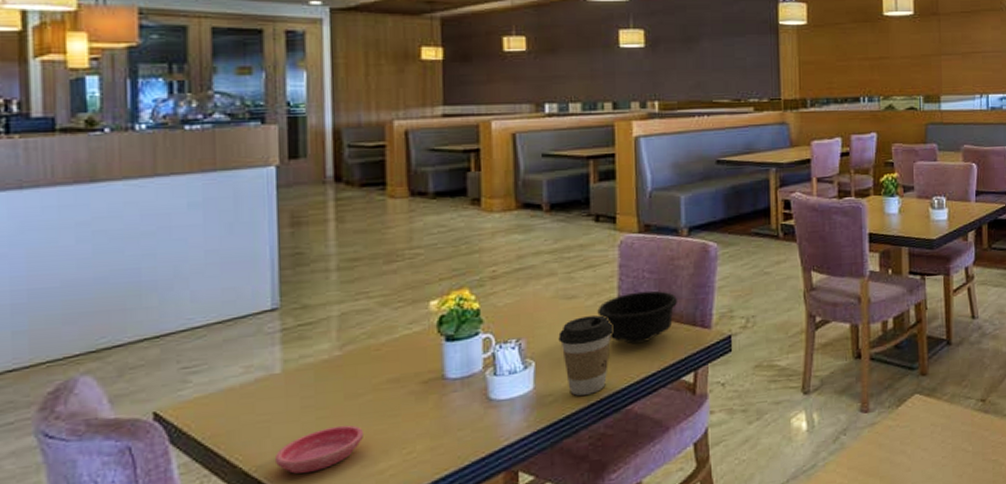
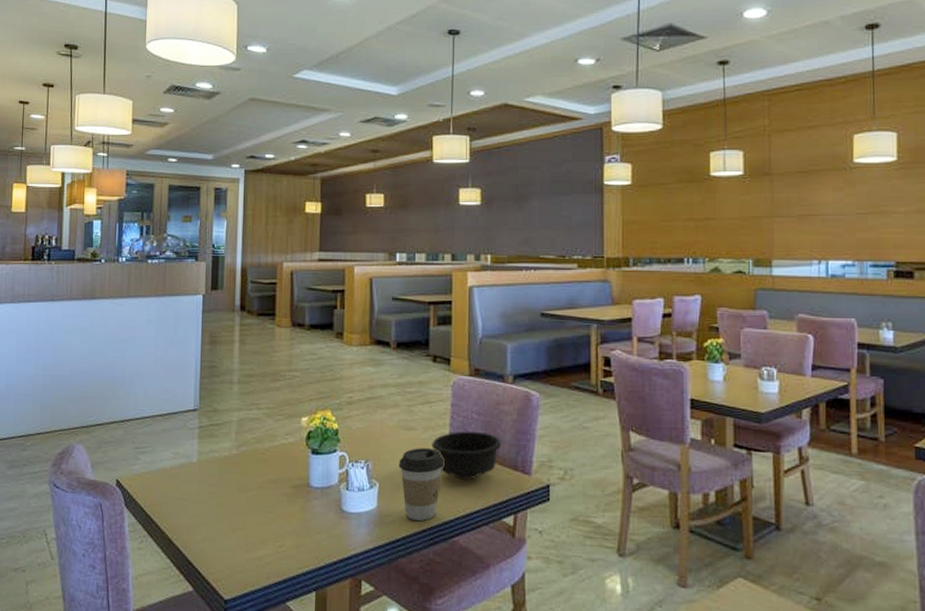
saucer: present [274,425,363,475] -> none [188,512,249,549]

